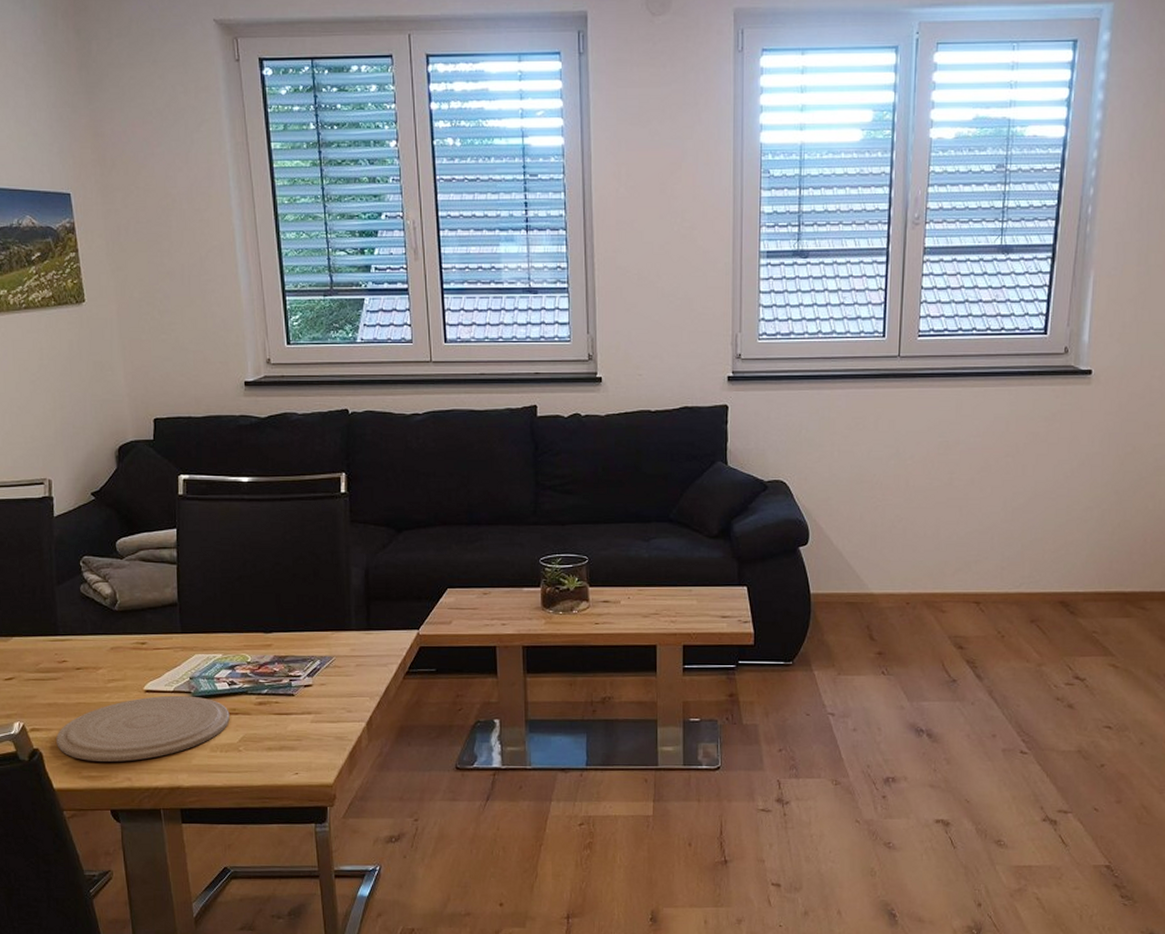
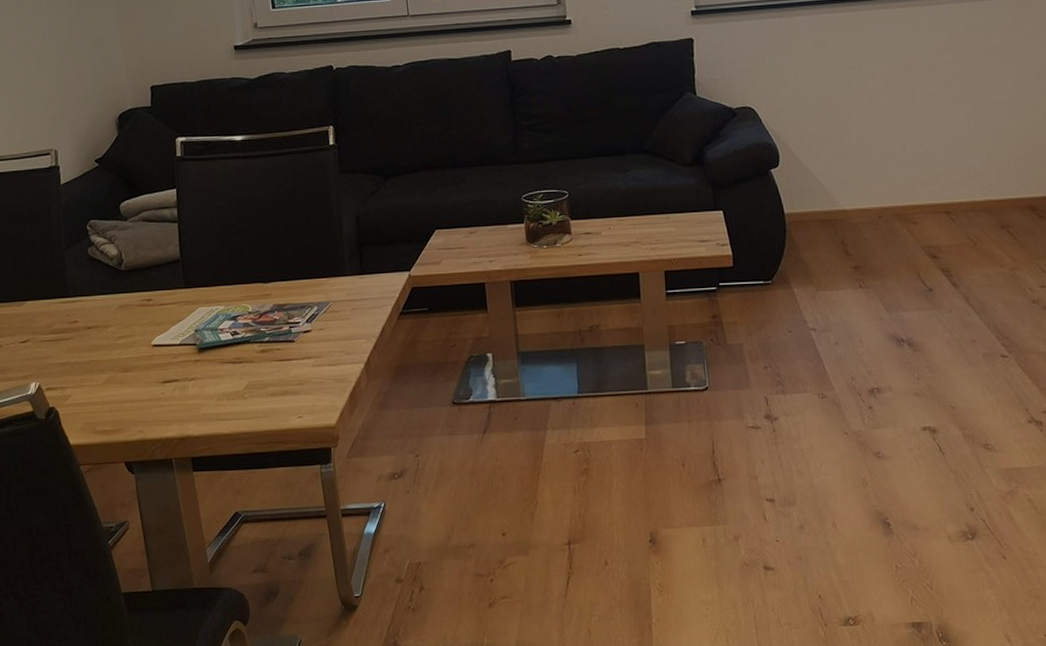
plate: present [56,695,230,762] -> none [71,347,234,416]

